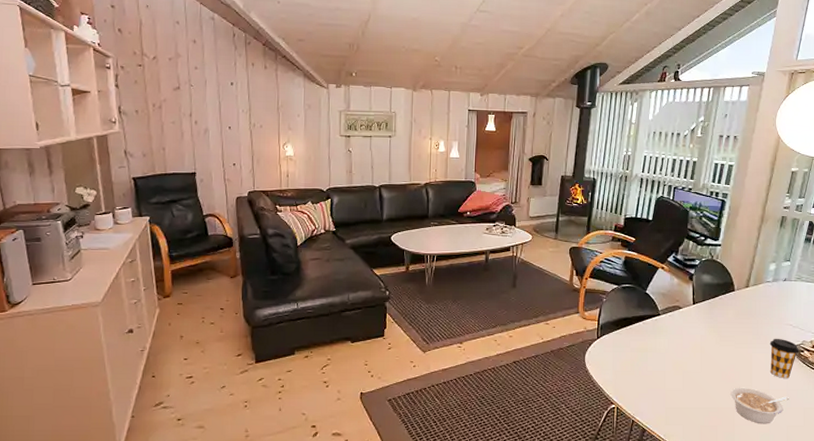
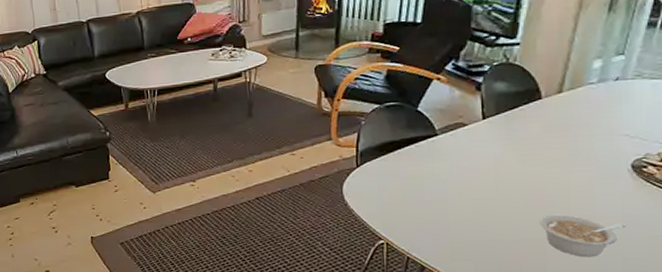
coffee cup: present [769,338,799,379] -> none [594,152,640,202]

